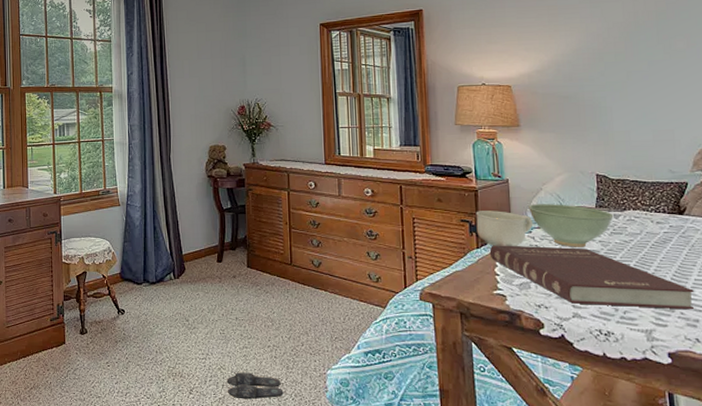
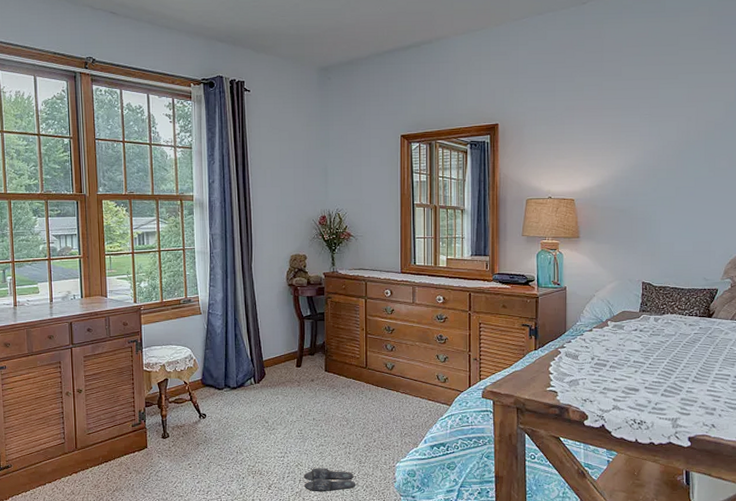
teacup: present [475,211,532,247] -> none [535,315,584,349]
book: present [489,245,694,310] -> none [545,346,714,400]
bowl: present [529,204,614,247] -> none [582,309,654,348]

